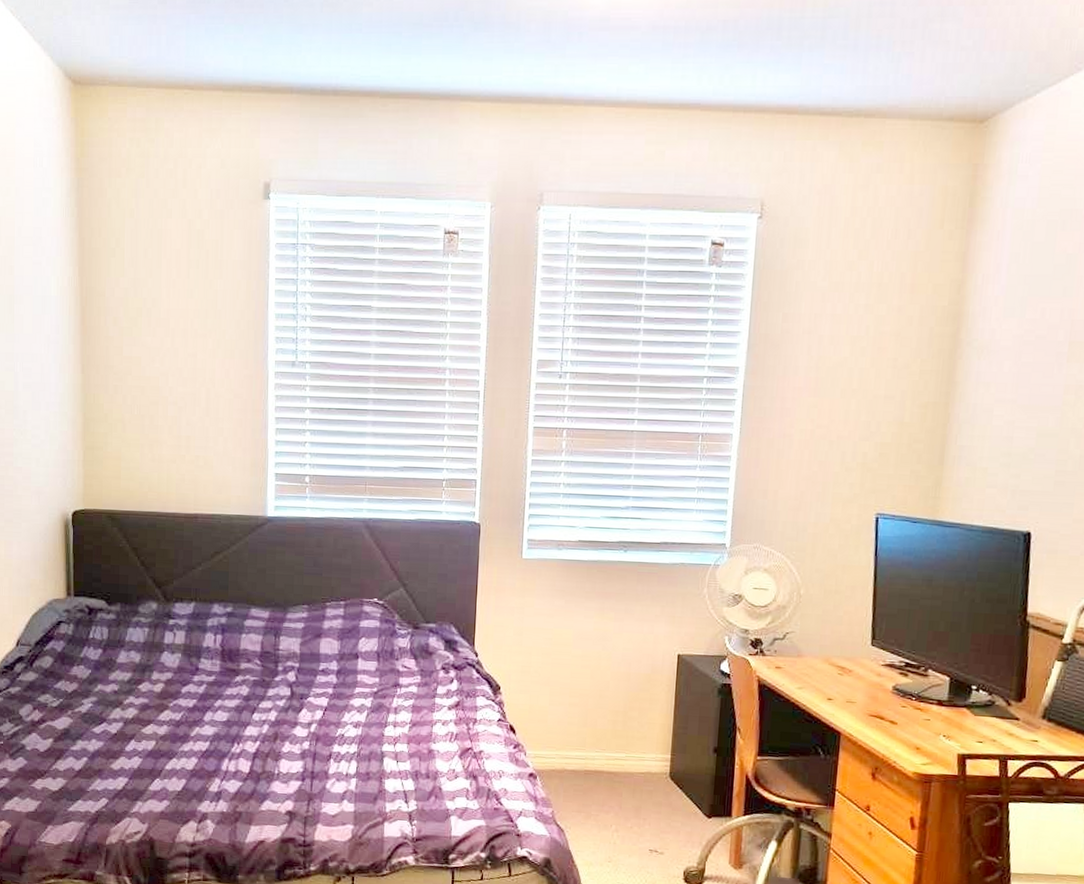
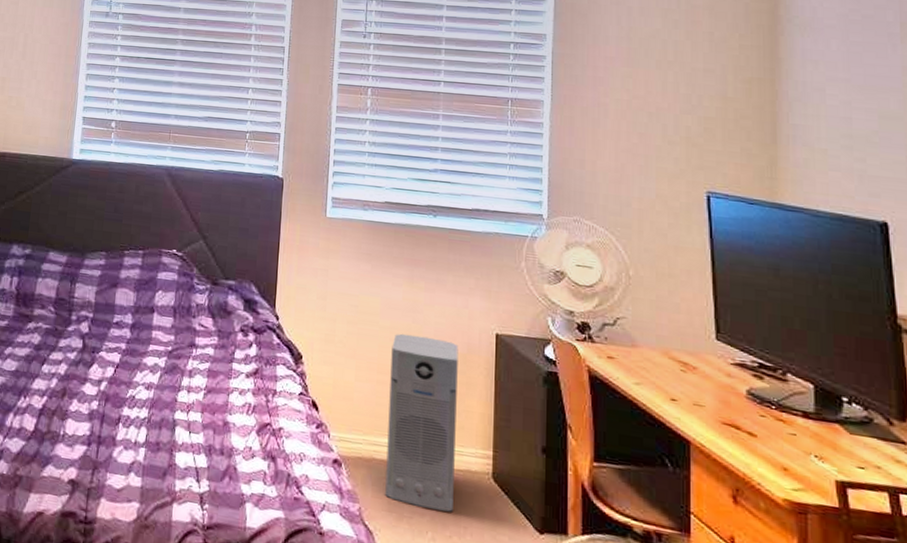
air purifier: none [575,660,644,808] -> present [385,333,459,512]

